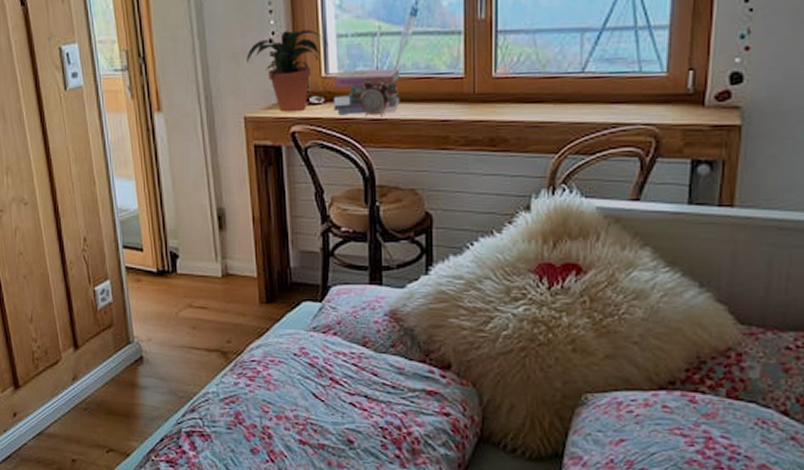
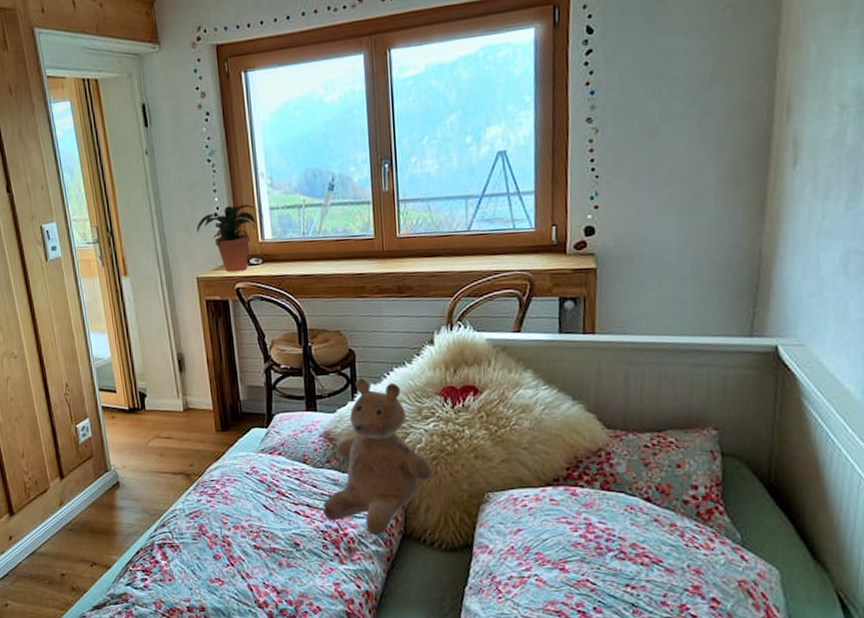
books: present [333,68,400,115] -> none [269,233,324,273]
alarm clock: present [359,76,391,118] -> none [290,240,316,274]
teddy bear: none [383,248,521,438] -> present [322,378,434,536]

